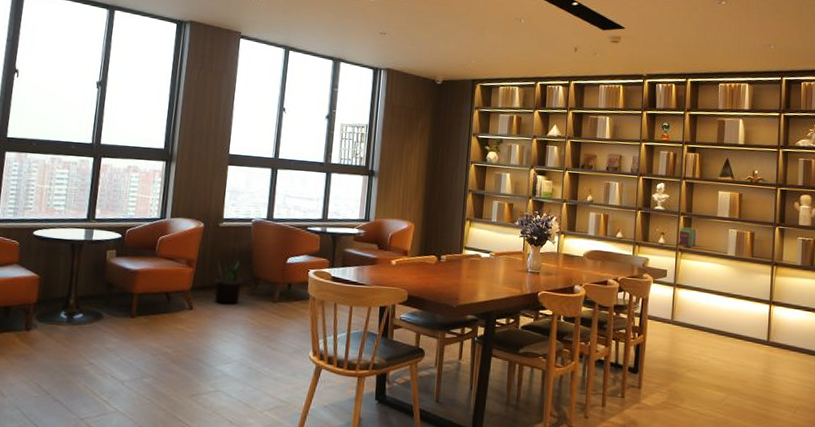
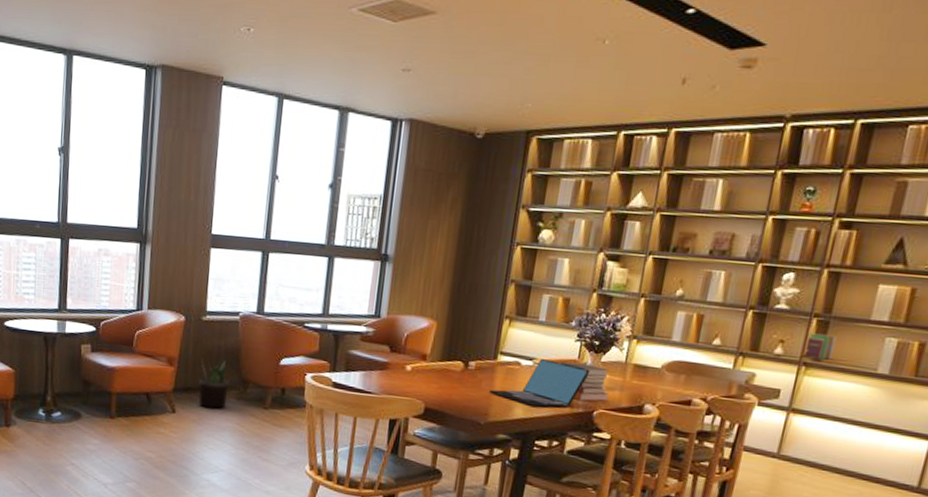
laptop: none [457,252,533,292] -> present [488,359,590,408]
books: none [510,253,548,285] -> present [560,361,608,402]

